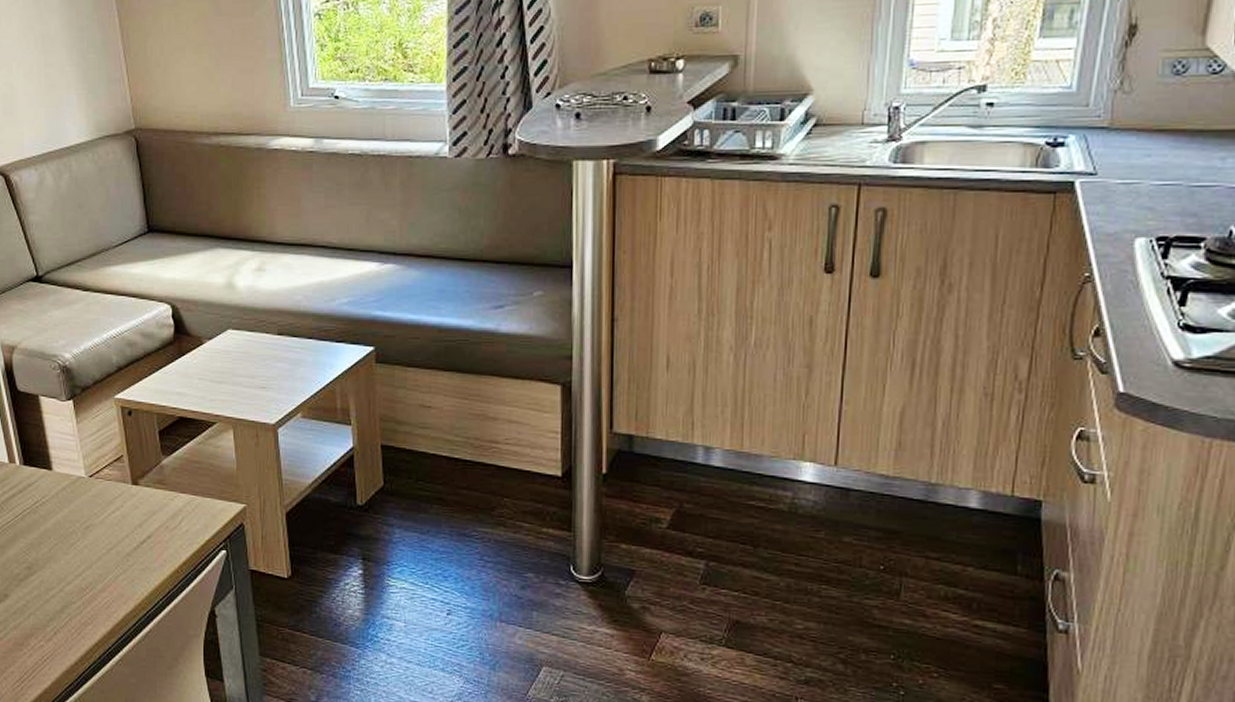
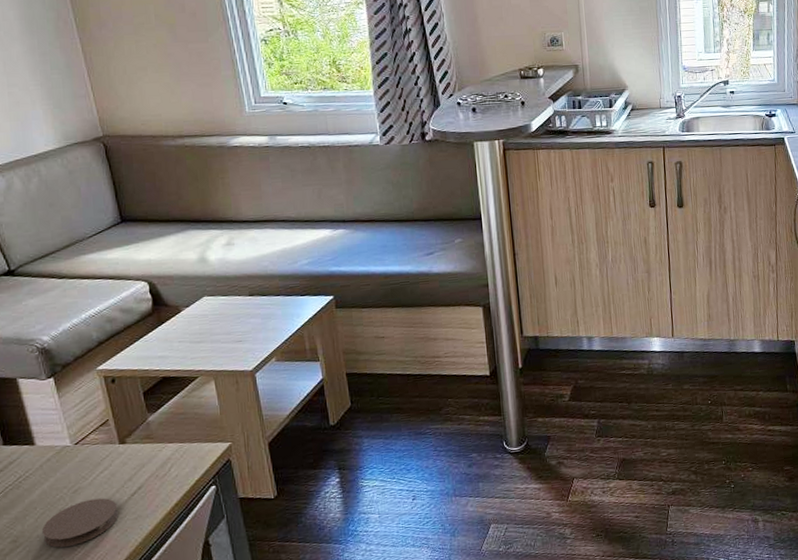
coaster: none [54,539,127,585] -> present [41,498,118,548]

